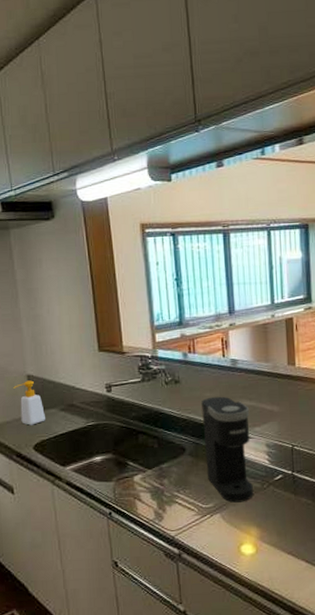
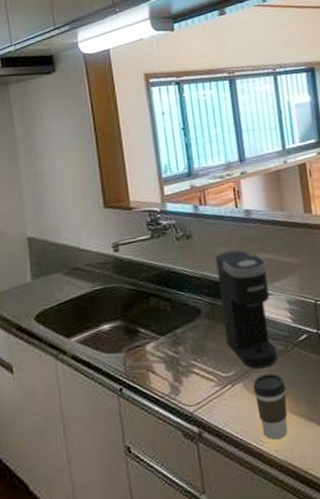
soap bottle: present [12,380,45,425] -> none [11,243,48,294]
coffee cup: none [230,507,260,564] -> present [253,373,288,440]

